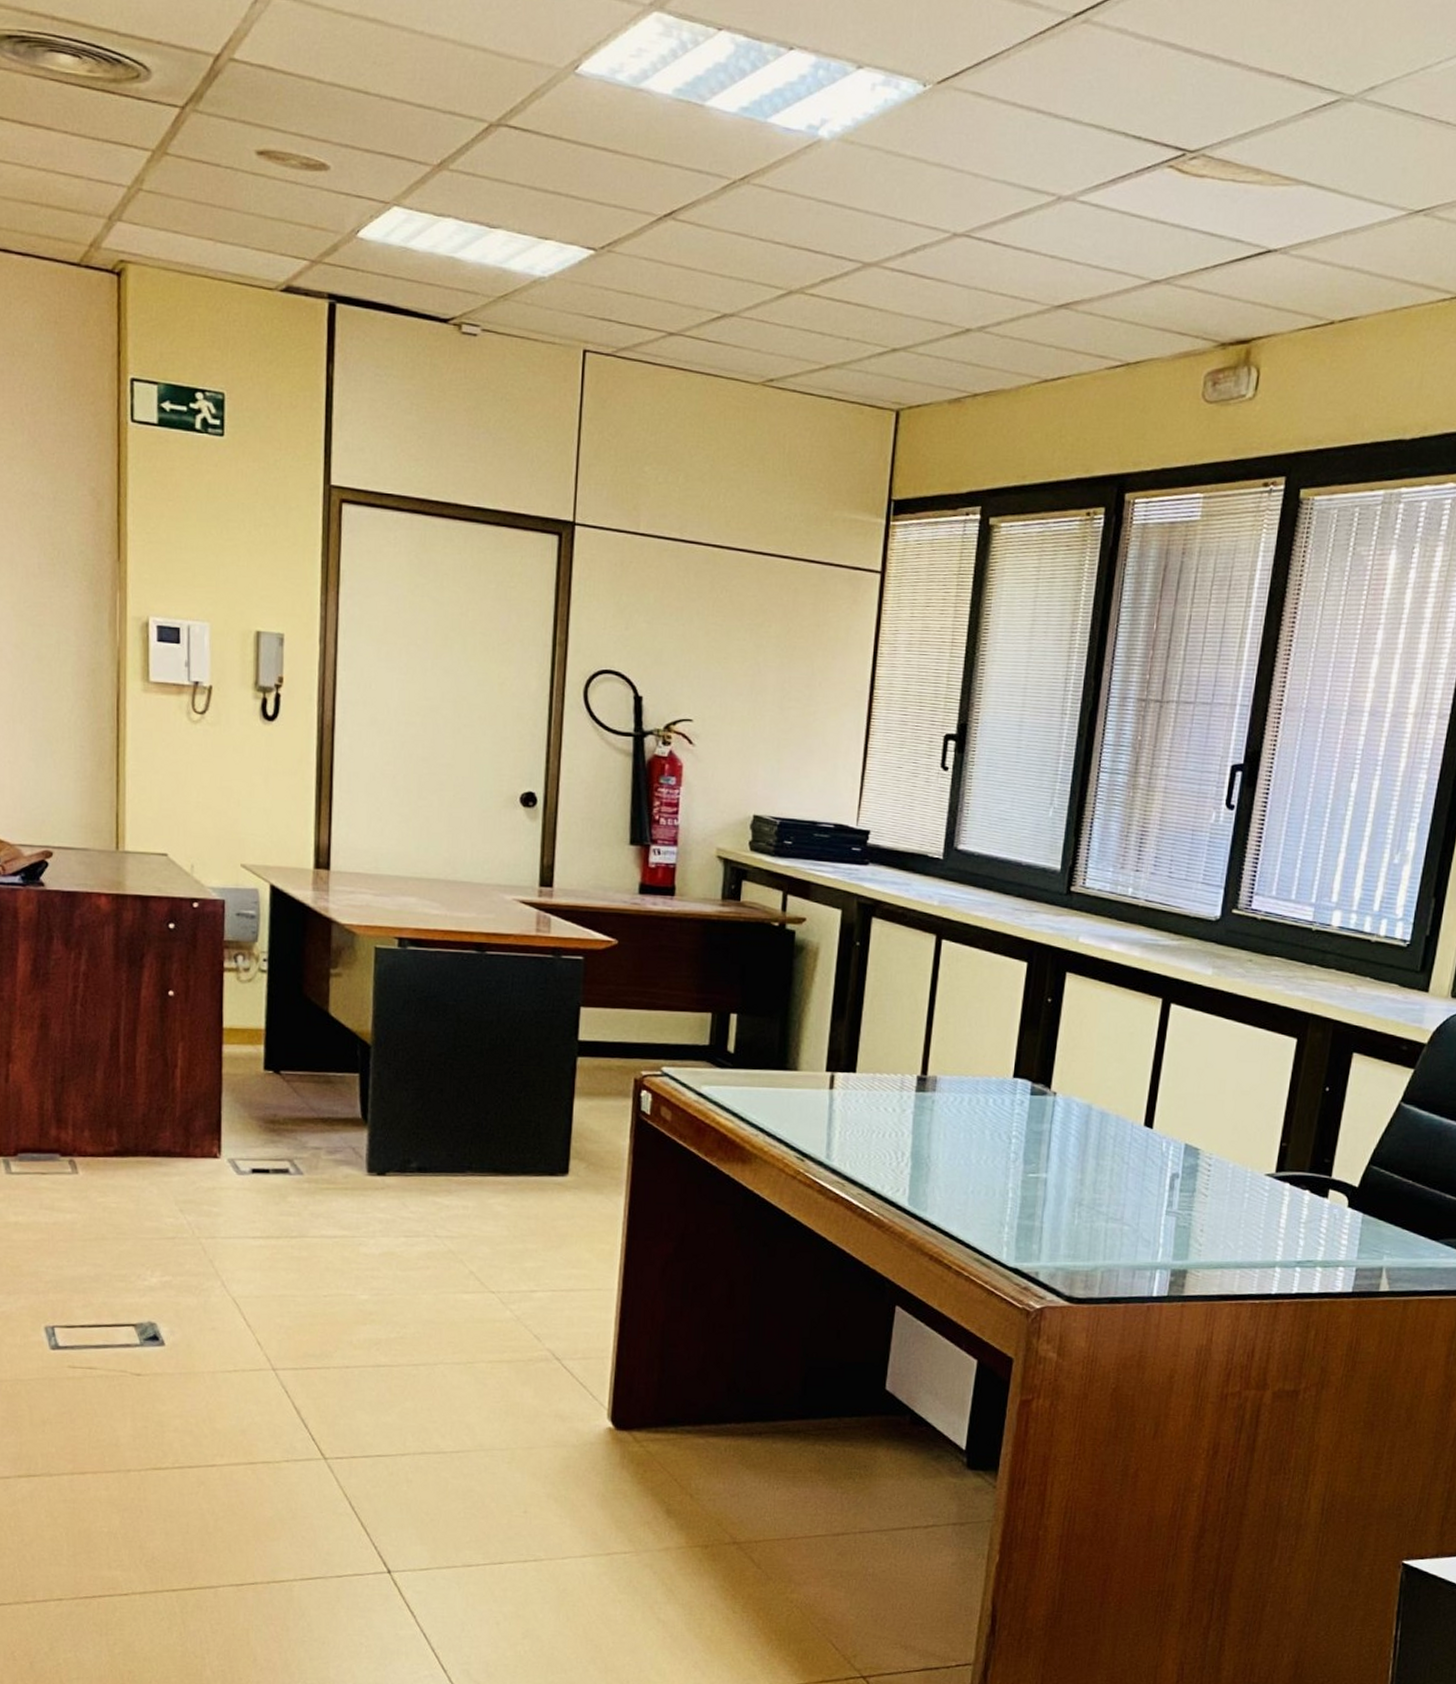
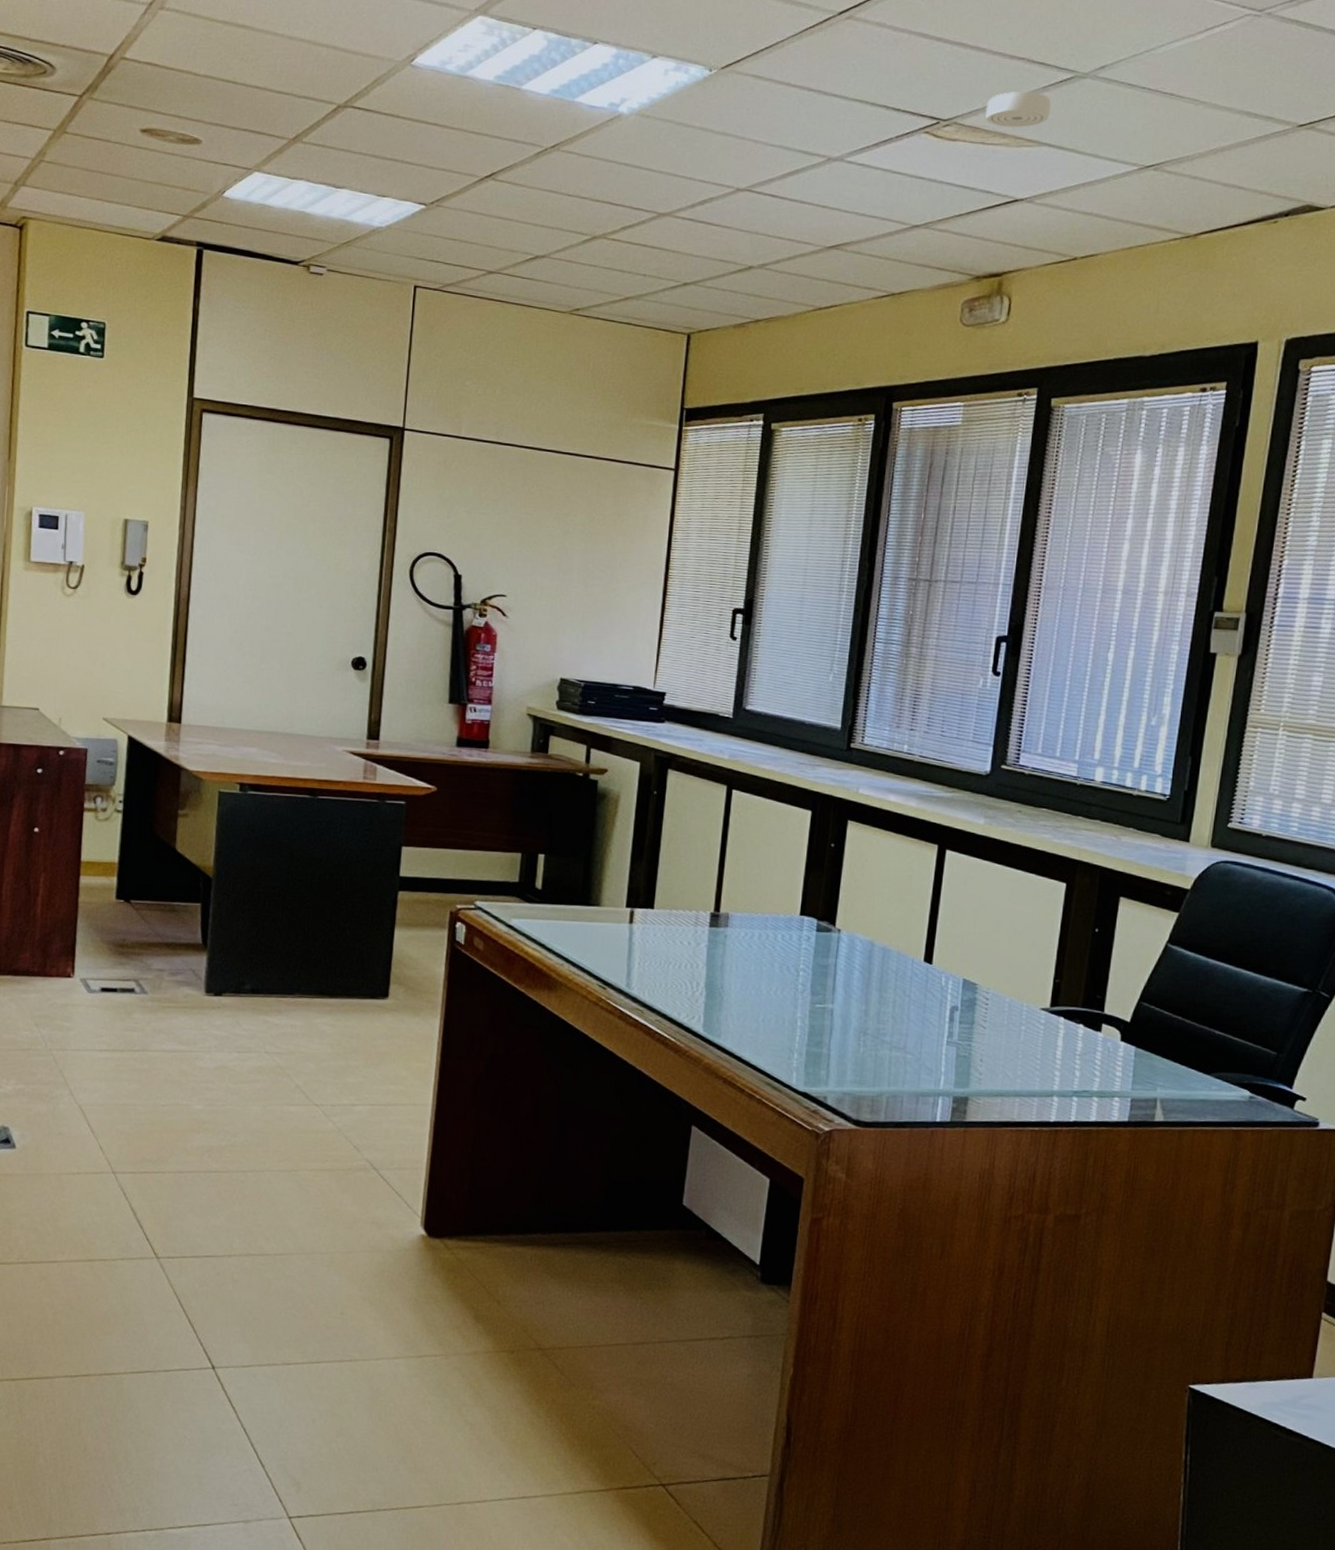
smoke detector: none [1238,117,1312,162] -> present [985,92,1051,128]

